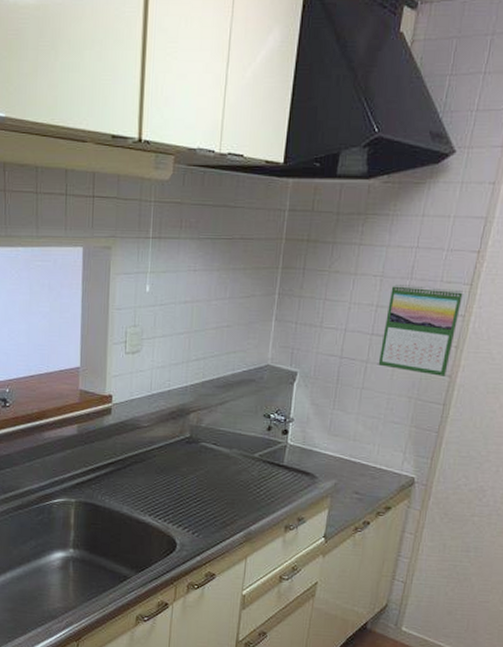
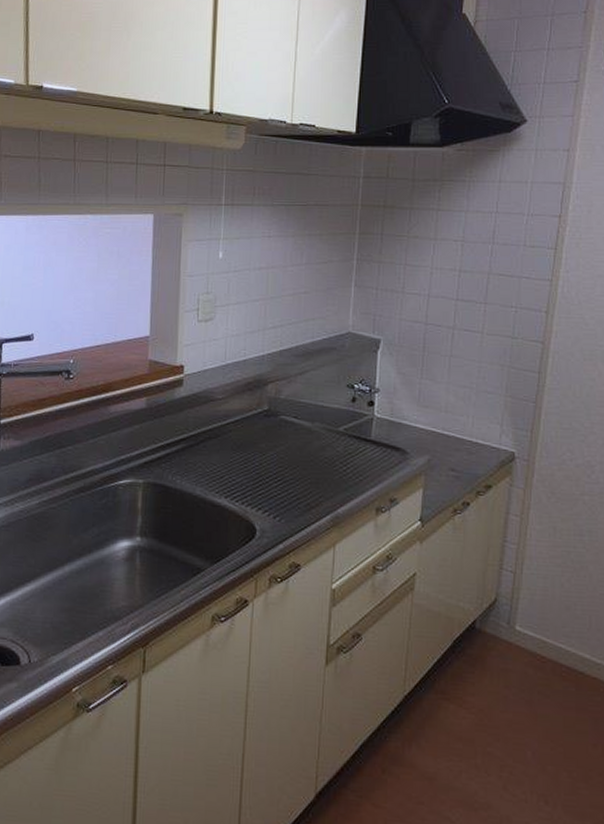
calendar: present [378,283,463,376] -> none [466,248,548,343]

